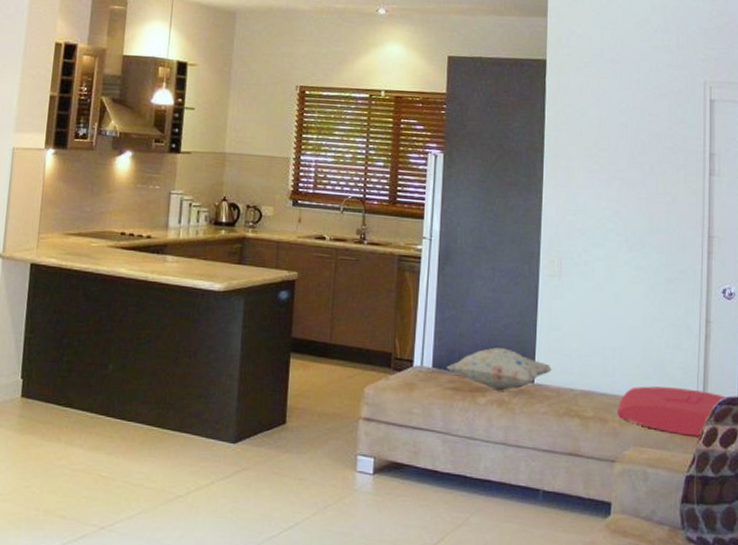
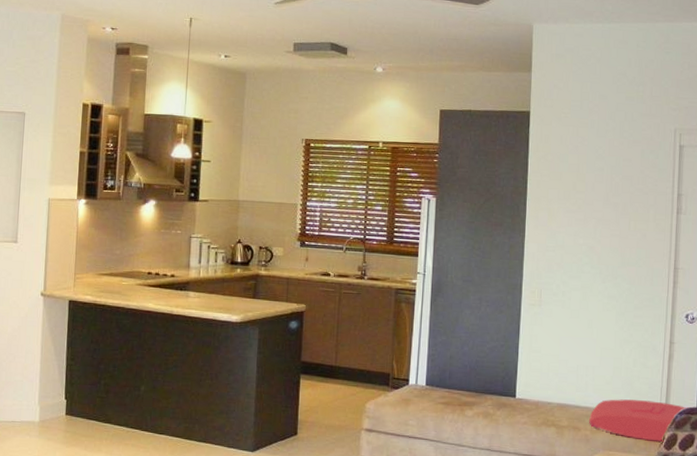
decorative pillow: present [446,347,552,391] -> none [438,368,532,405]

